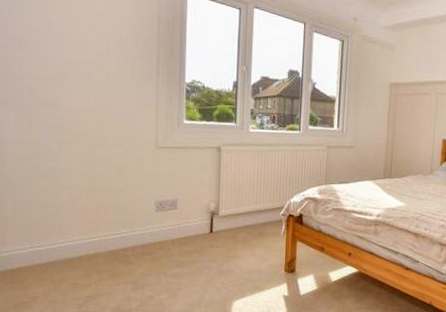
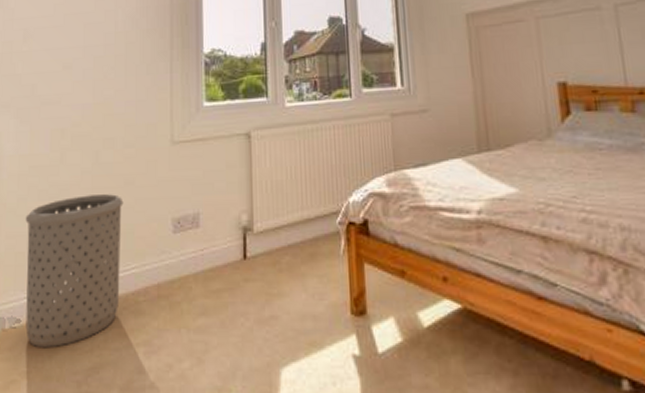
laundry basket: none [29,178,115,282] -> present [25,194,124,348]

